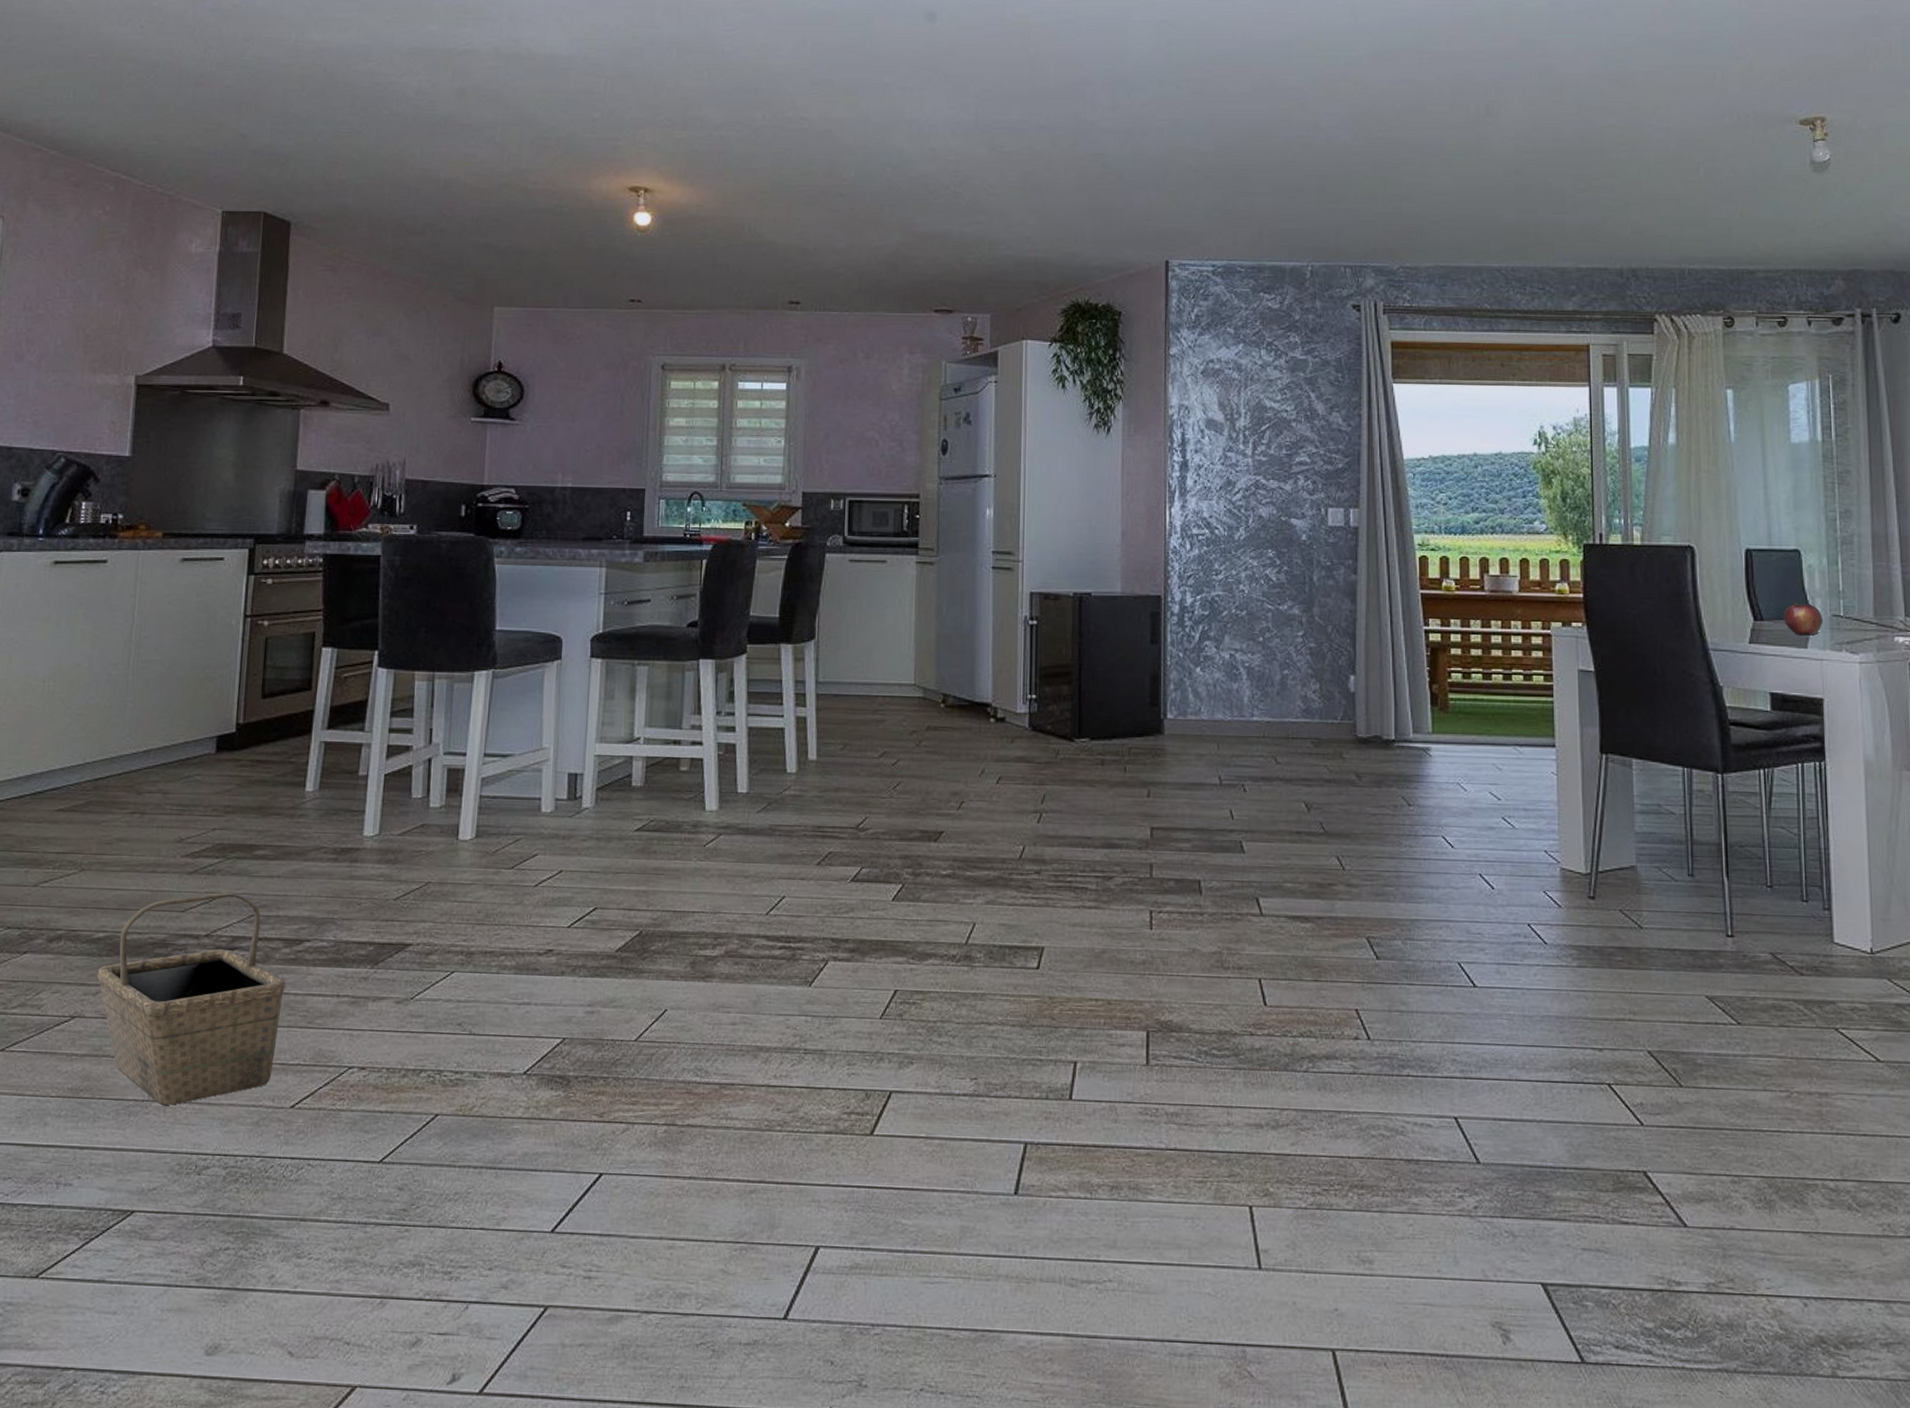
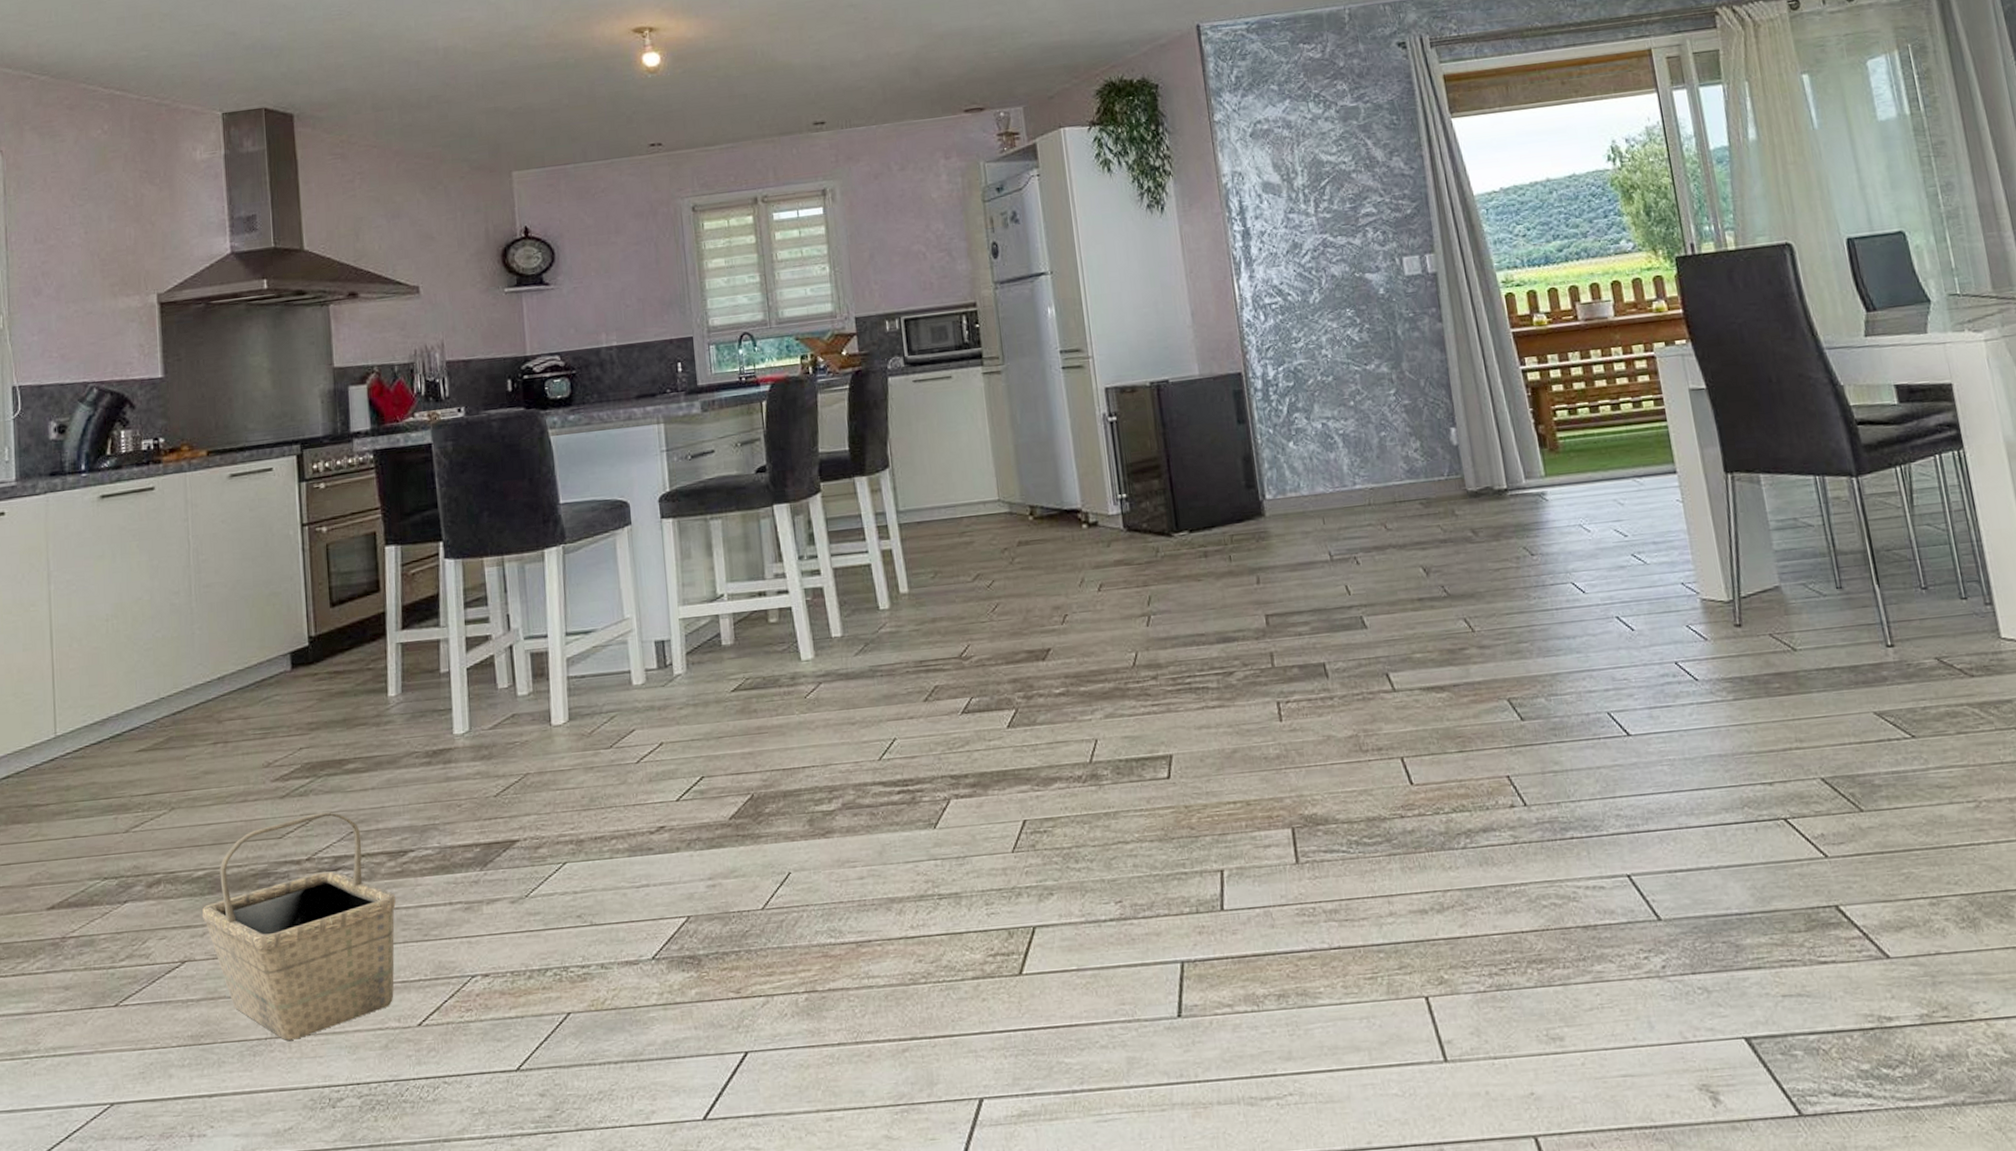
fruit: present [1783,603,1822,636] -> none [1896,286,1940,321]

